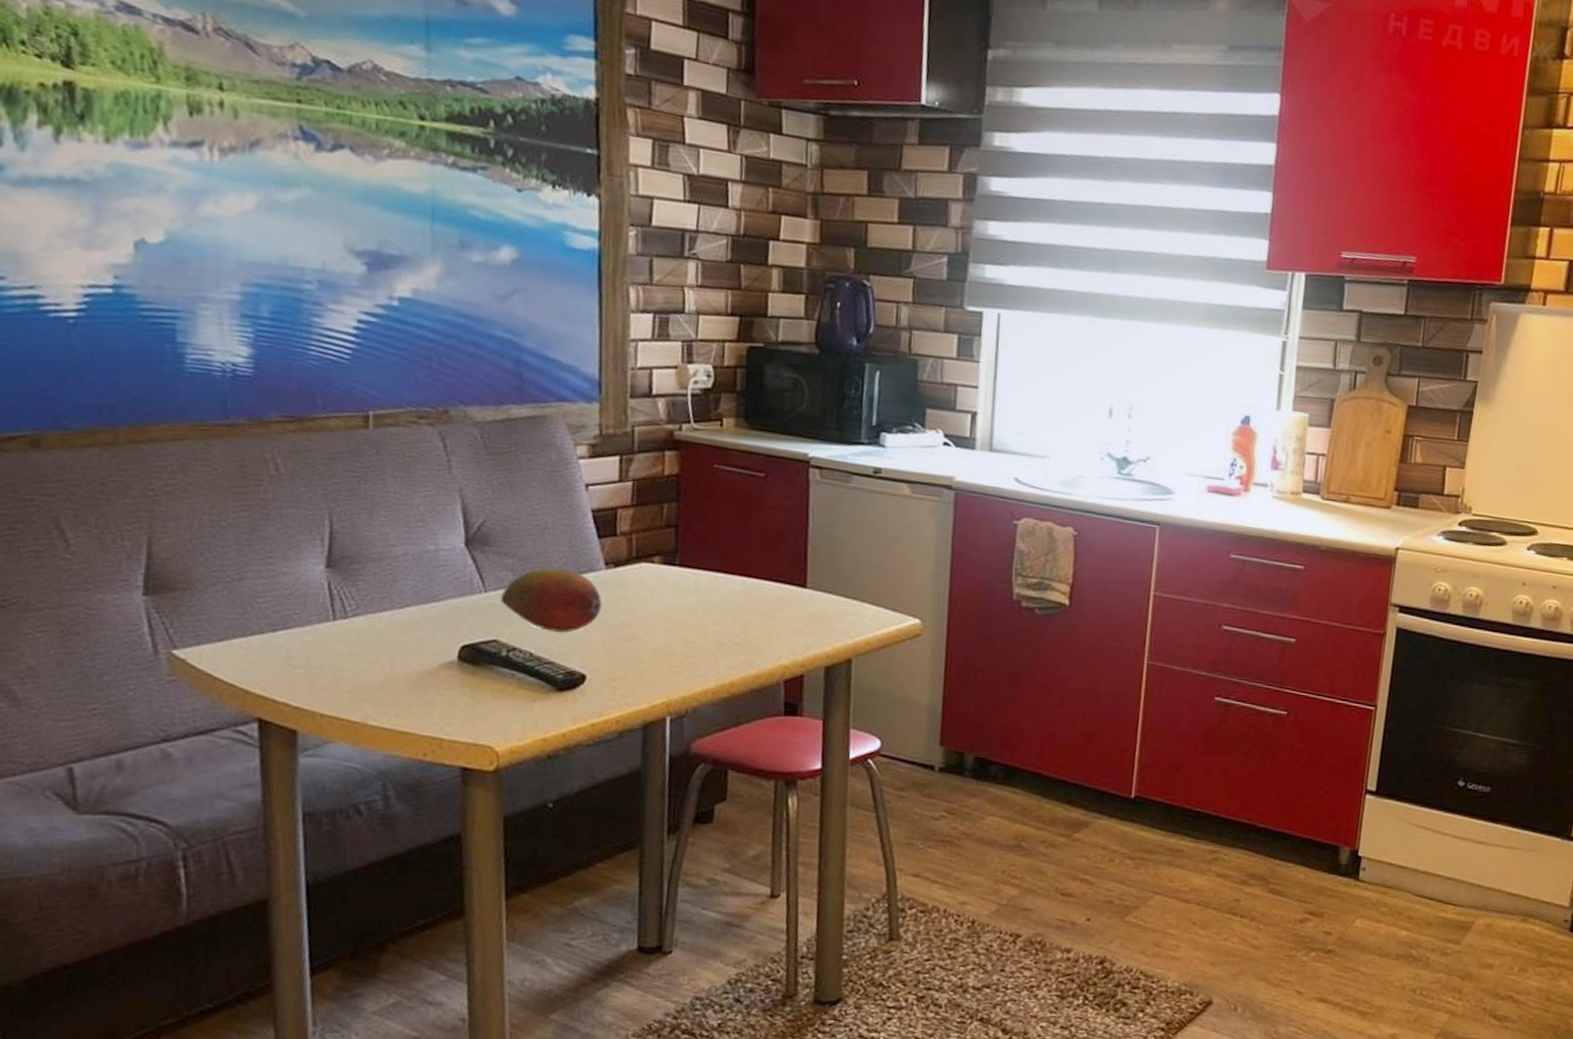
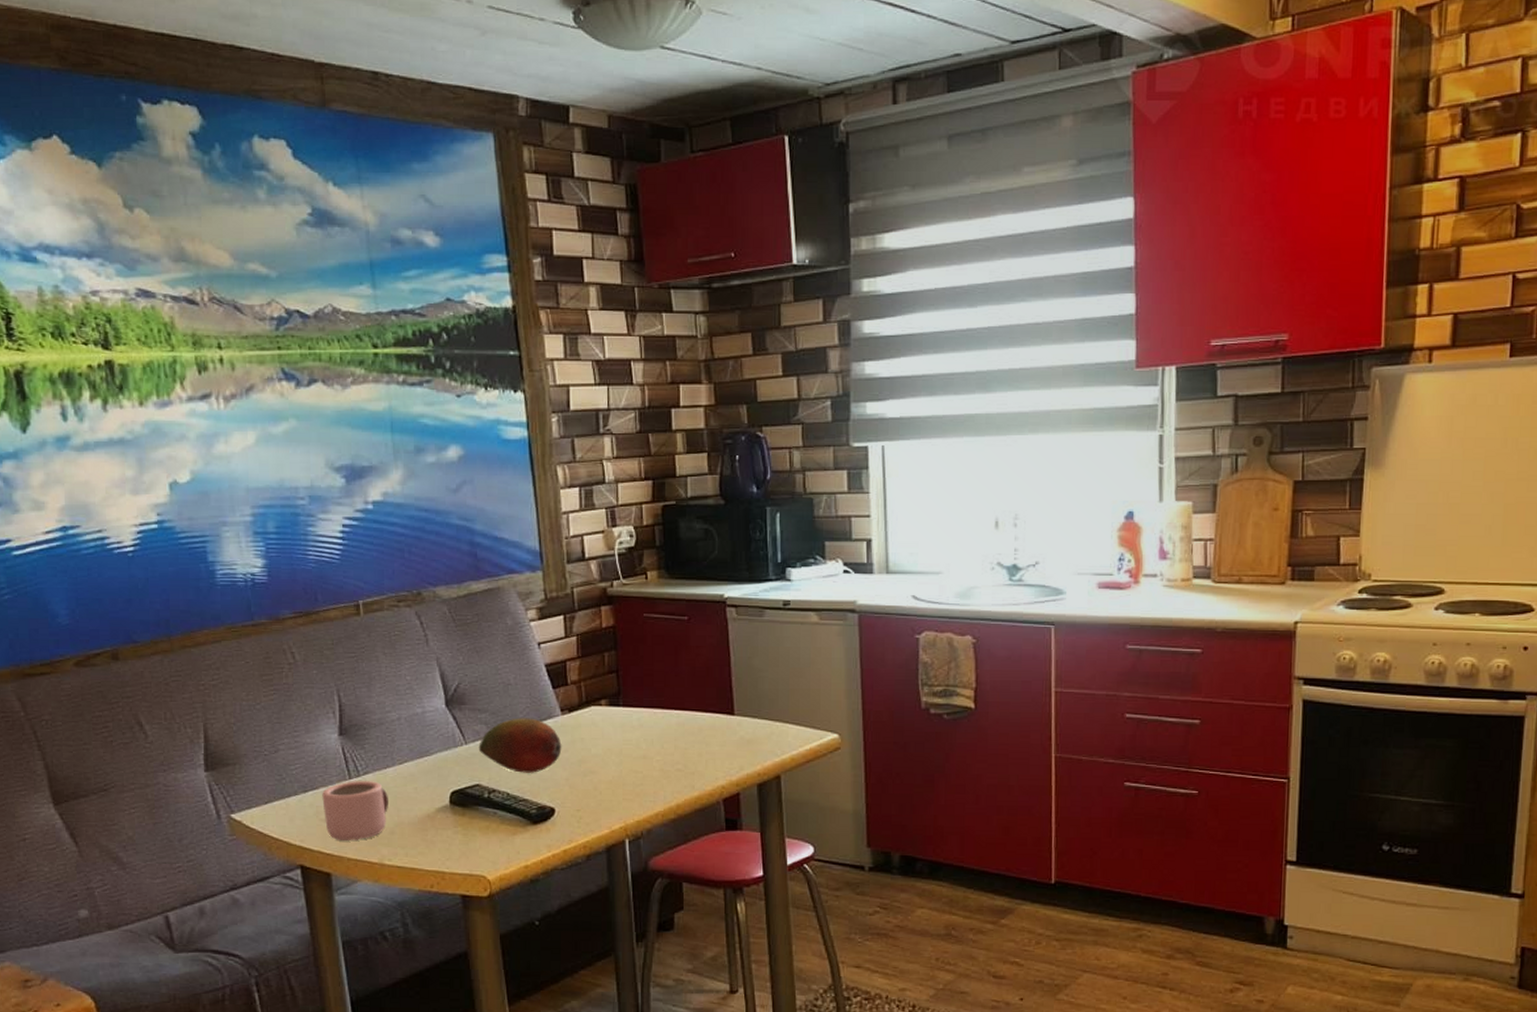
mug: none [295,622,382,694] -> present [322,781,389,840]

